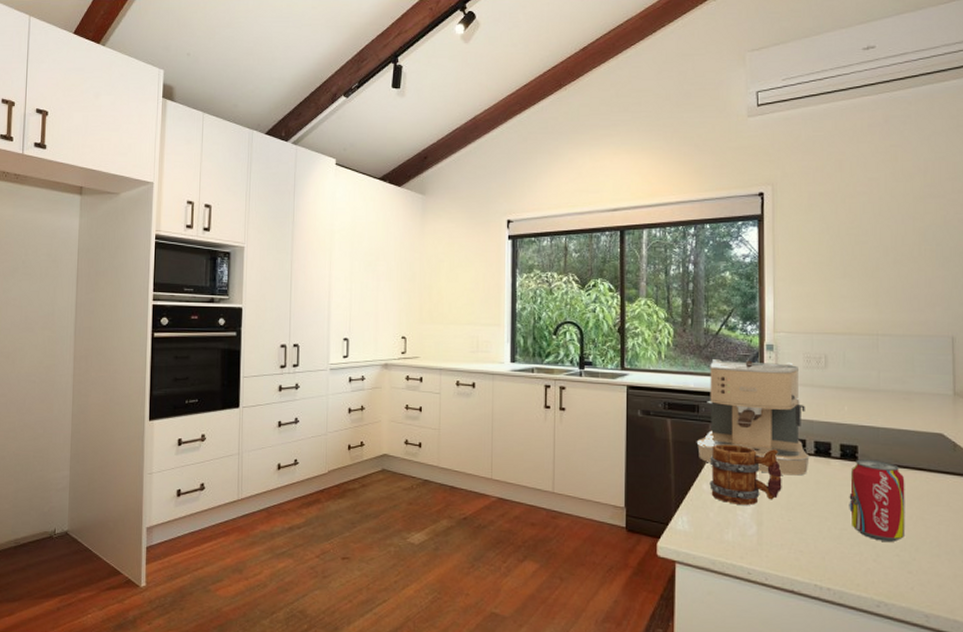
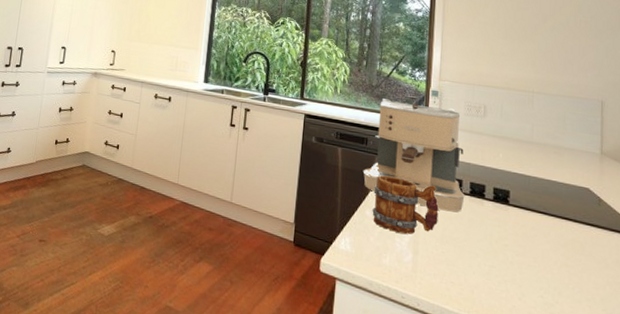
soda can: present [849,459,906,542] -> none [498,203,552,284]

